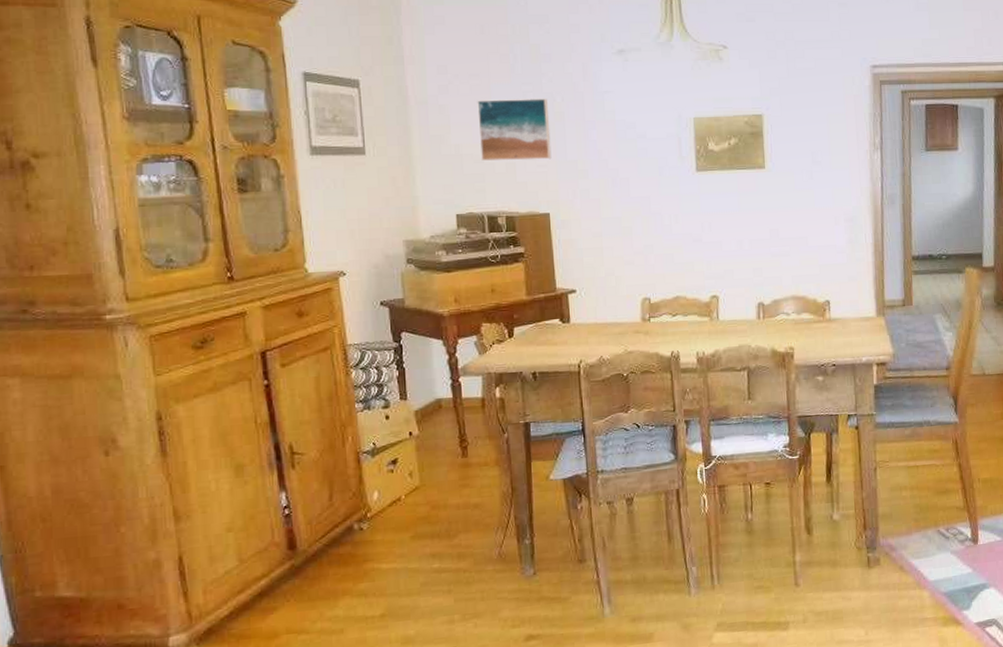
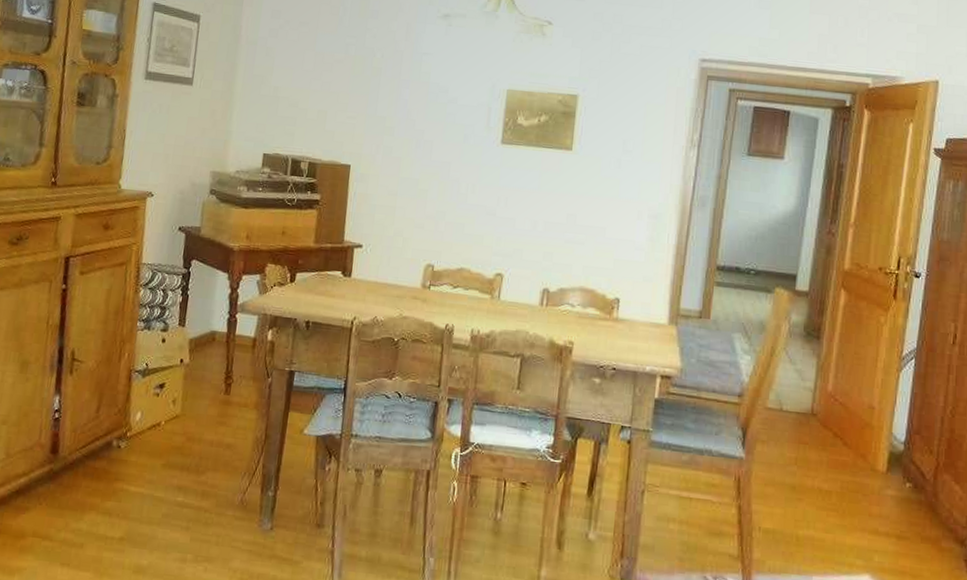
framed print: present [477,98,552,161] -> none [296,47,368,113]

